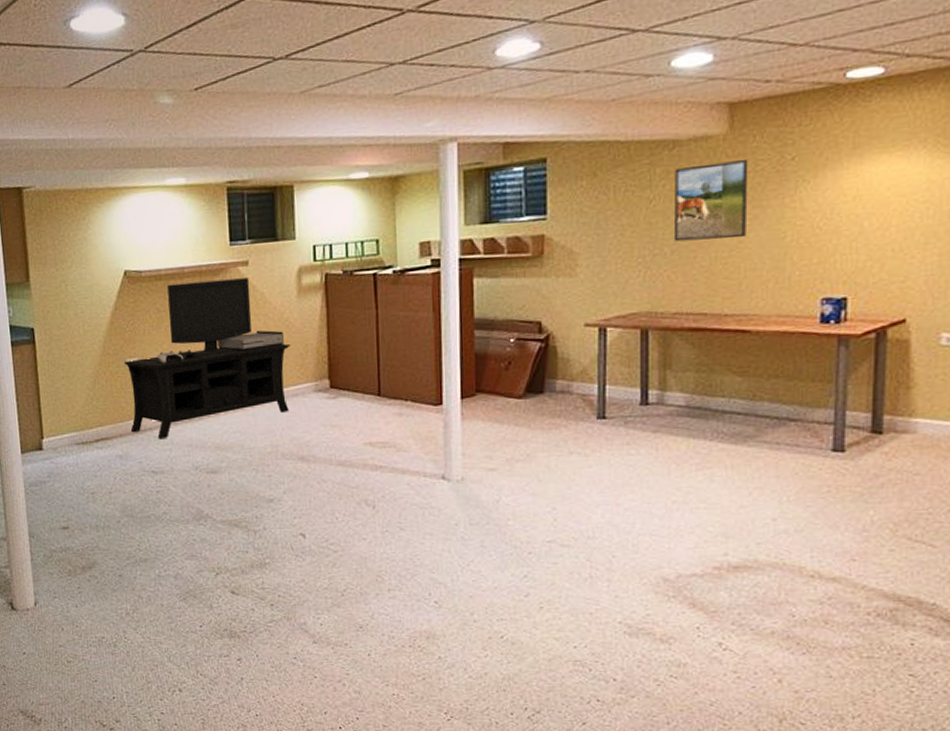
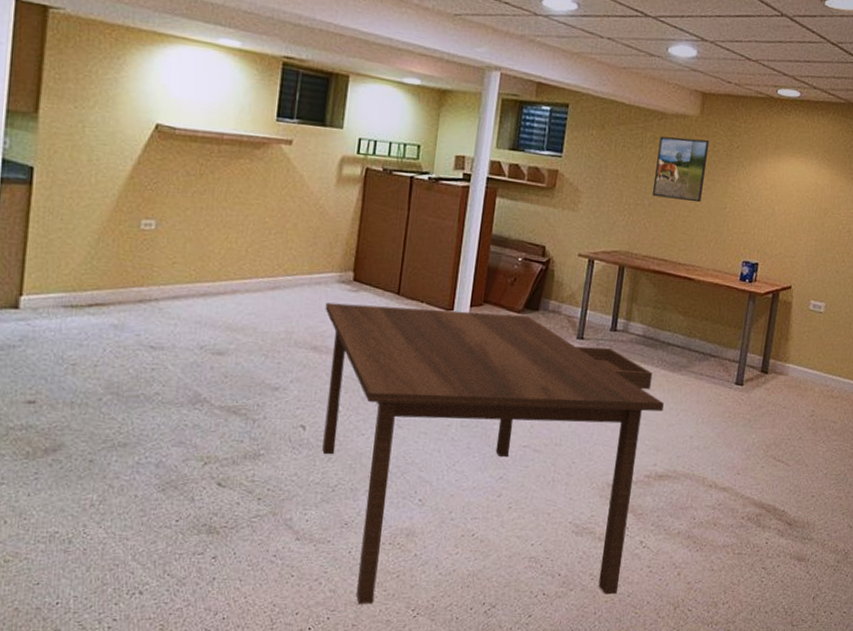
media console: present [123,278,291,440] -> none [132,148,322,313]
dining table: none [306,400,728,706] -> present [322,302,664,604]

